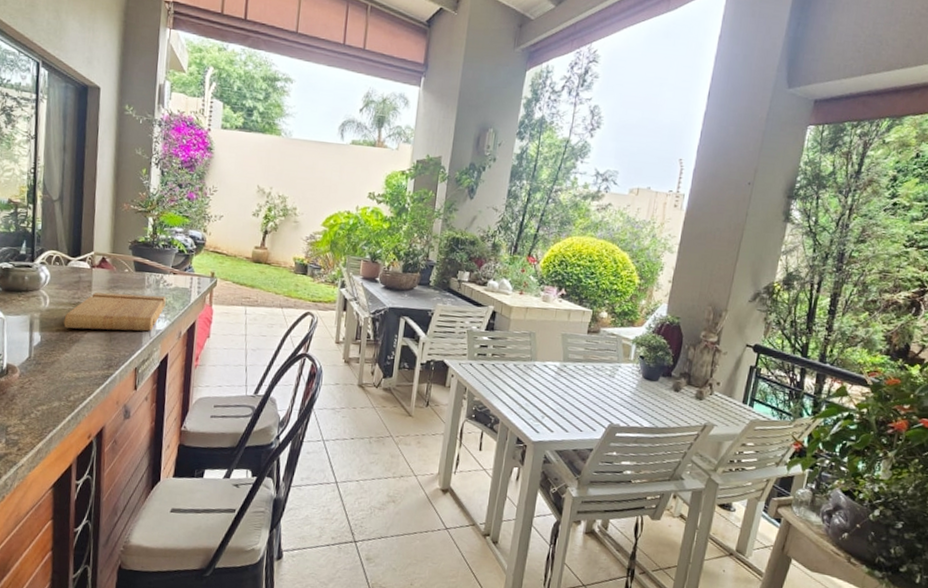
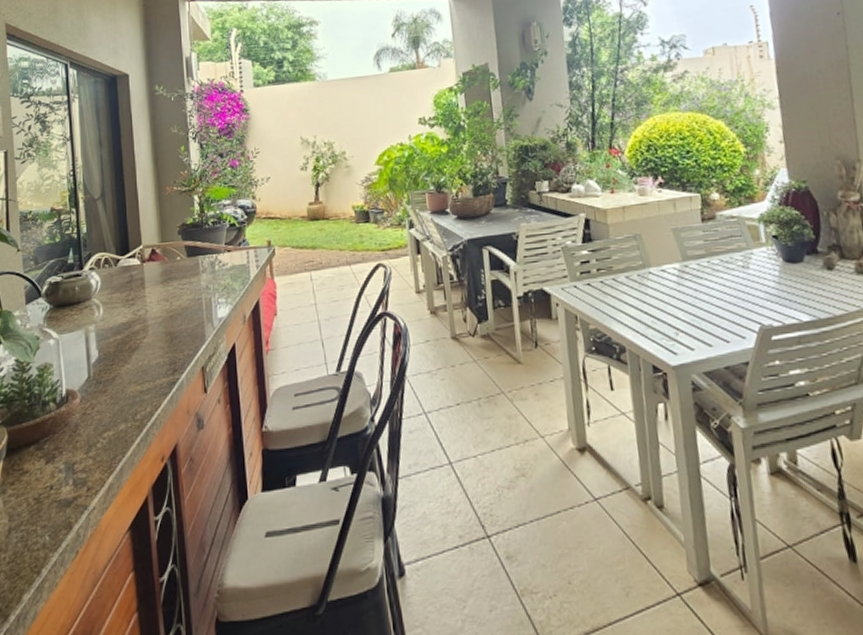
cutting board: present [63,292,166,332] -> none [120,279,225,337]

